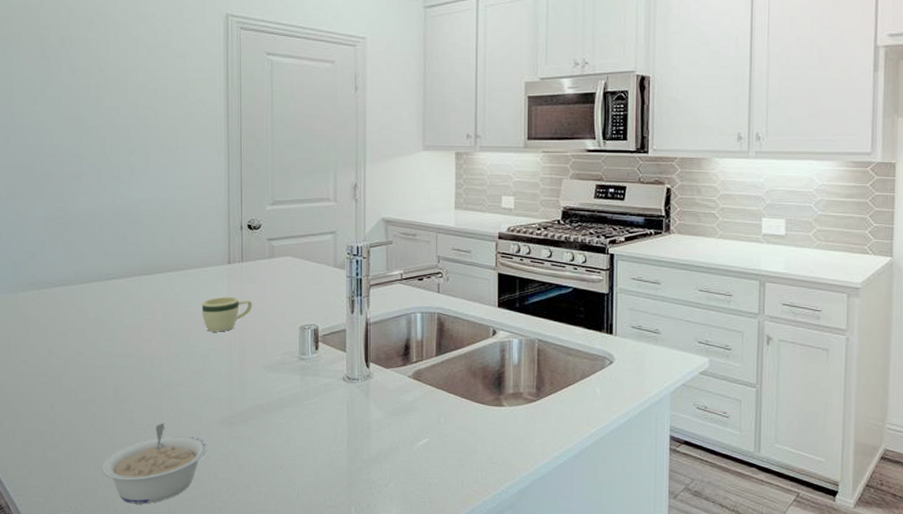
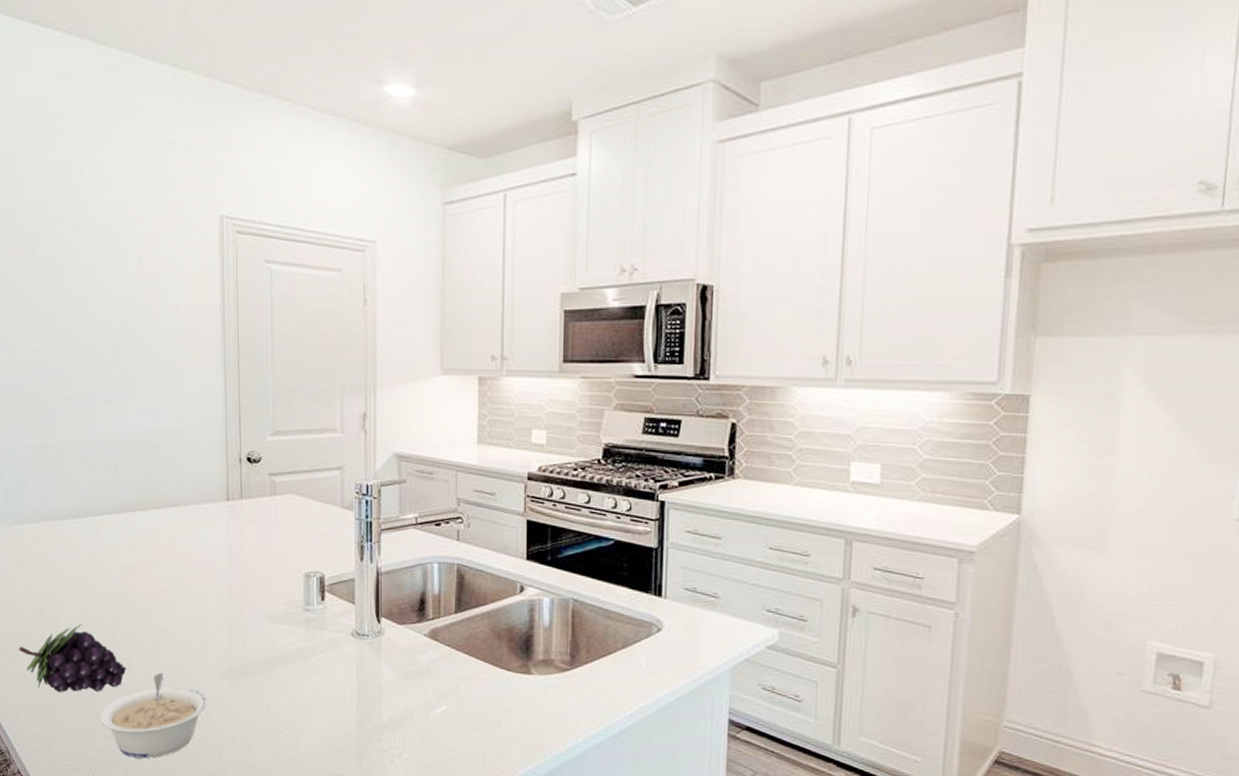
fruit: none [21,381,128,447] -> present [18,624,126,693]
mug: present [201,296,253,332] -> none [199,537,253,576]

